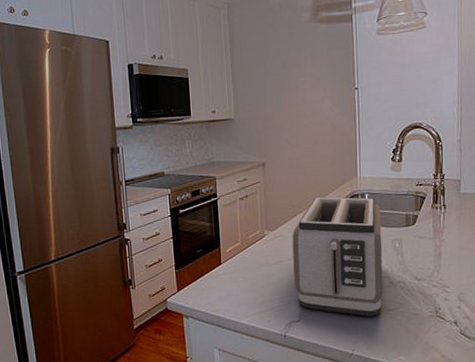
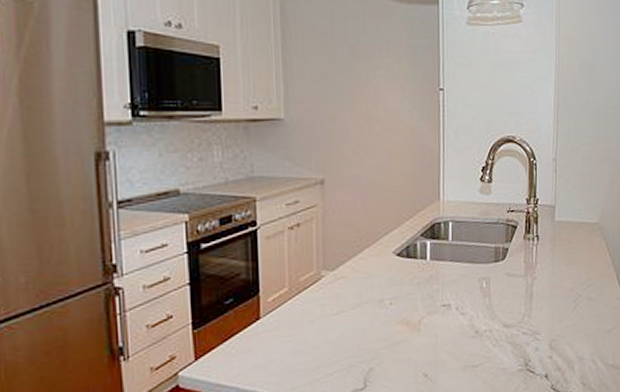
toaster: present [292,197,383,317] -> none [357,225,468,377]

